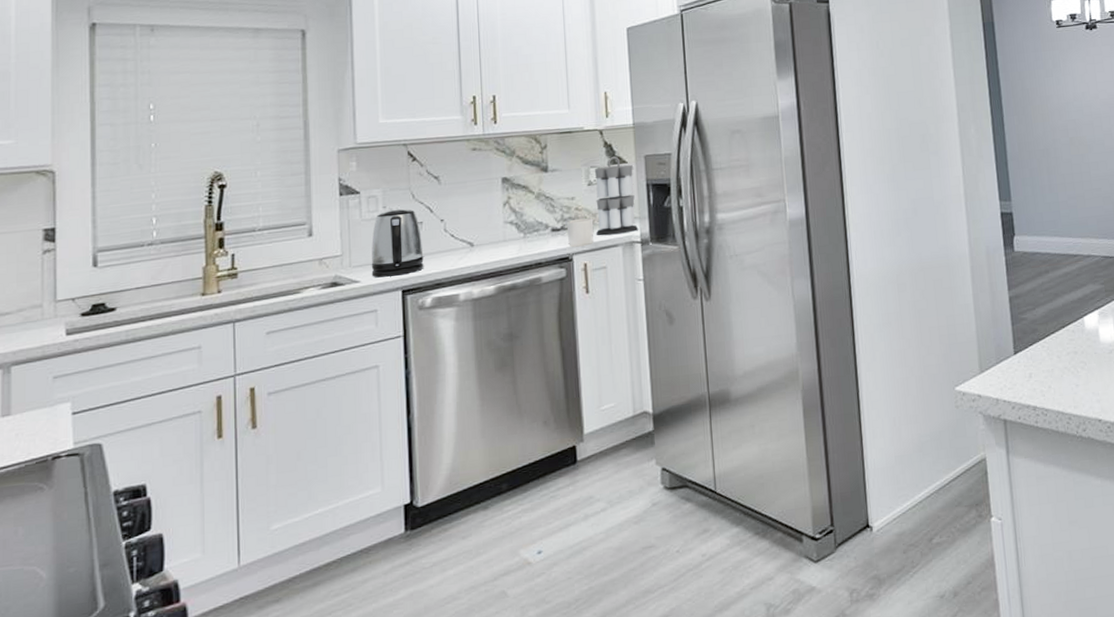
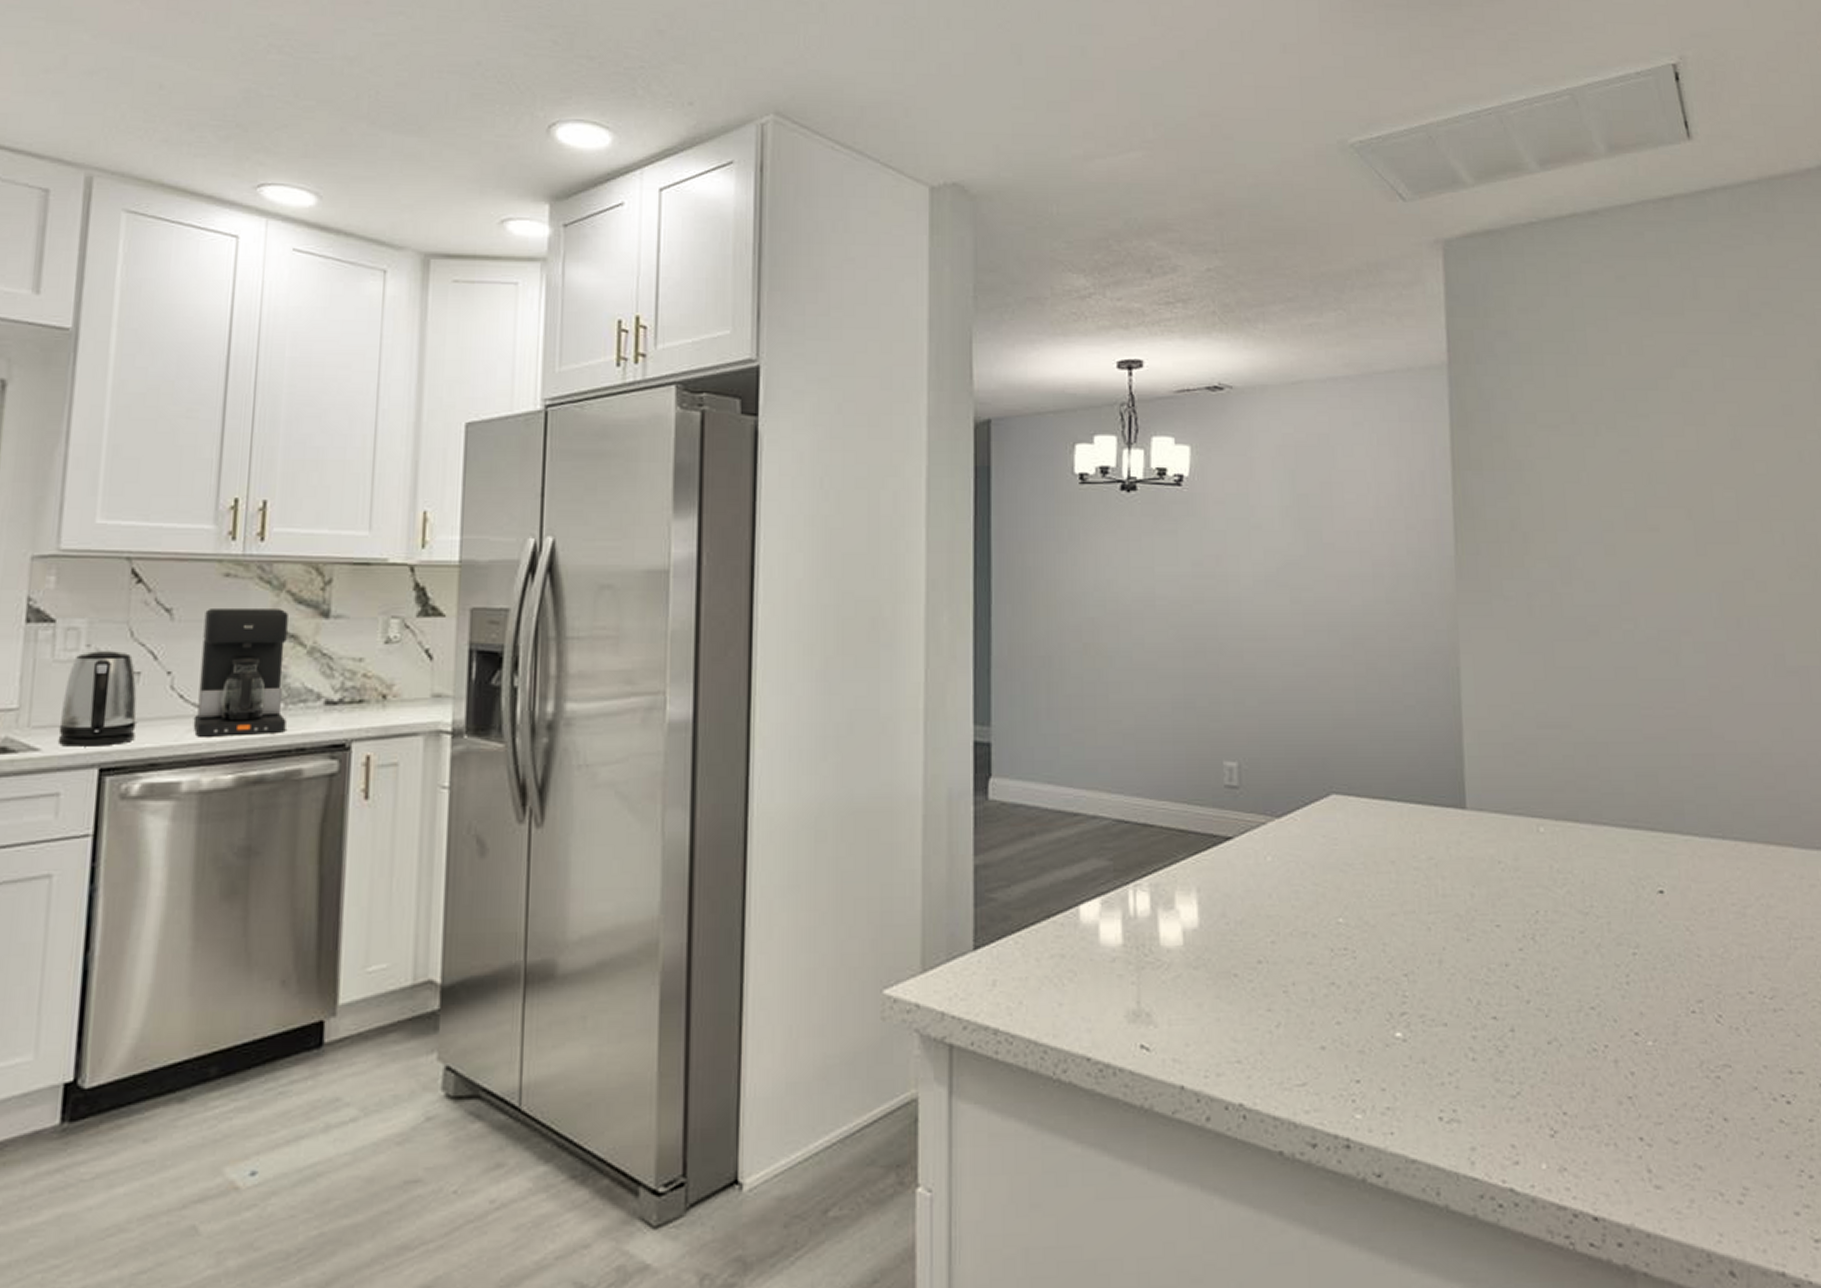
coffee maker: none [462,169,527,263] -> present [193,609,288,739]
mug: present [566,217,594,248] -> none [346,689,387,731]
spice rack: present [594,156,638,236] -> none [389,606,452,718]

